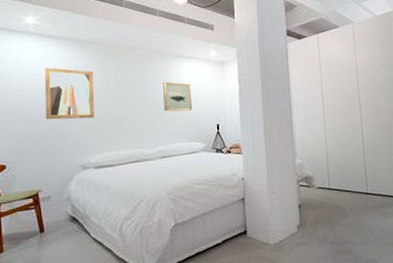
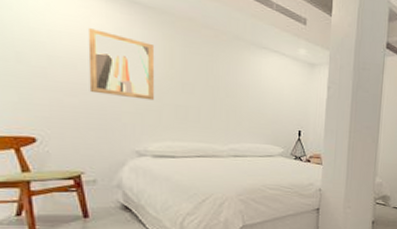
wall art: present [163,82,192,112] -> none [240,73,273,111]

